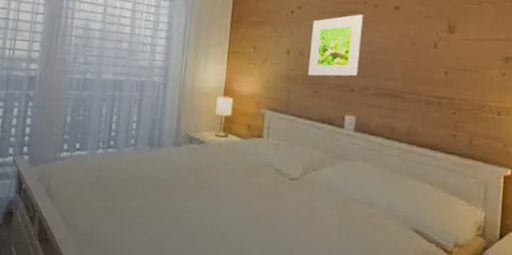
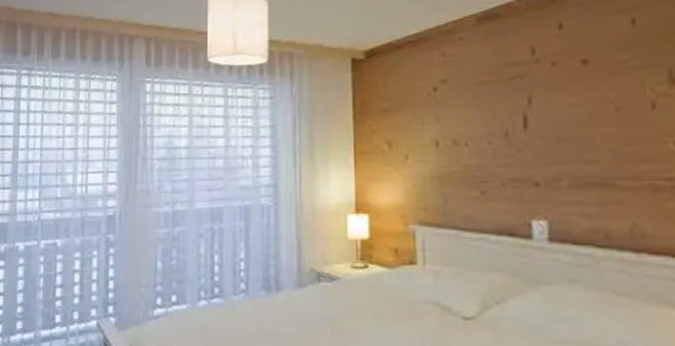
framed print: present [308,14,364,76] -> none [466,78,542,171]

